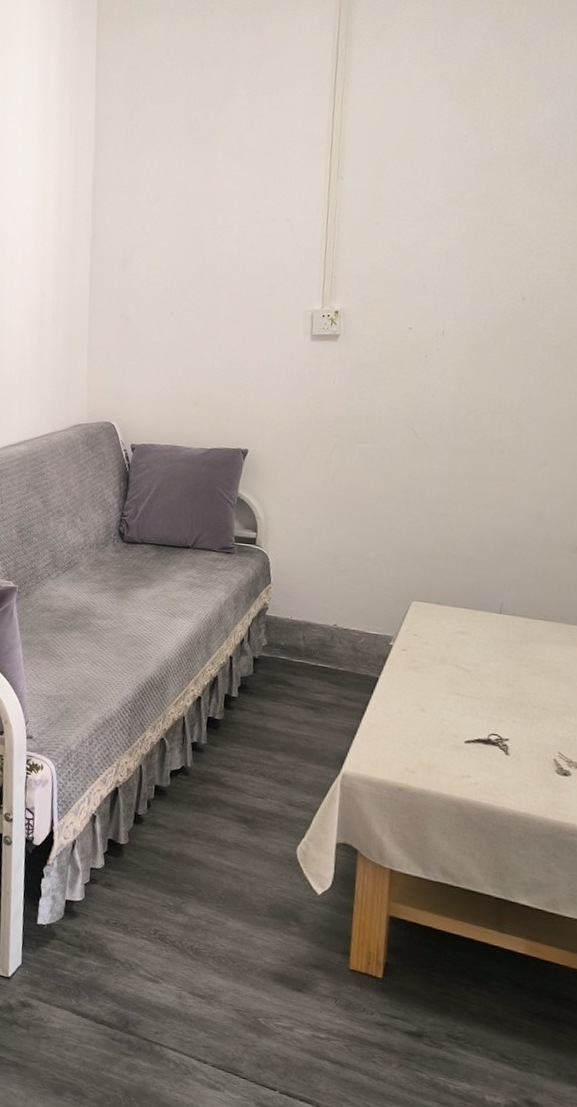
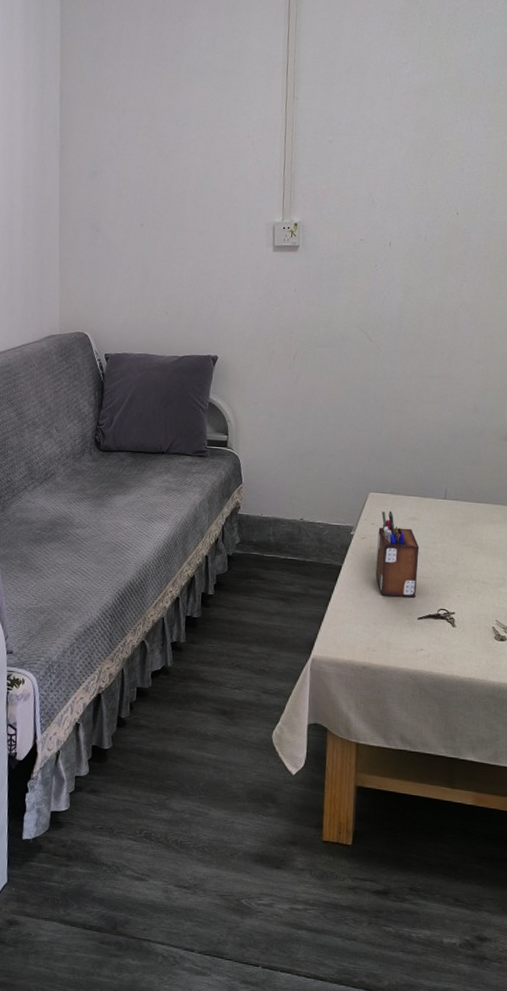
desk organizer: none [417,622,469,719] -> present [375,510,420,598]

